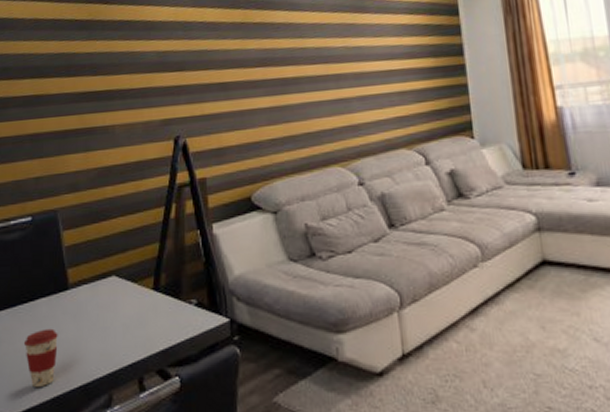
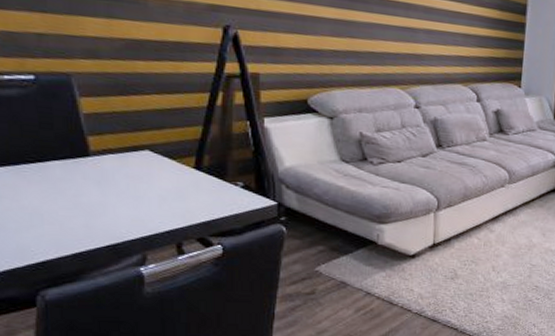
coffee cup: present [23,328,58,388] -> none [32,190,78,244]

